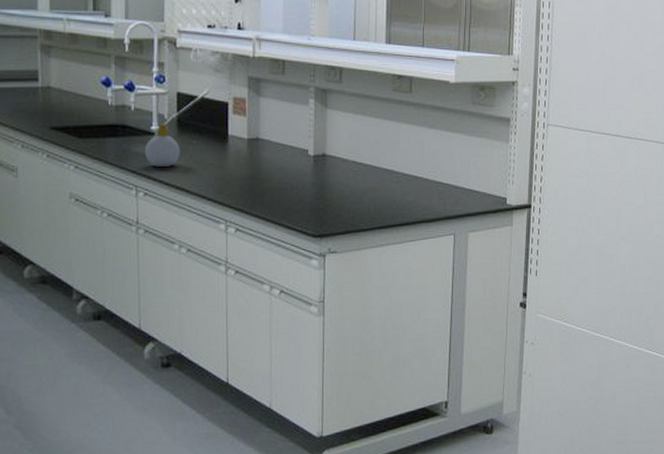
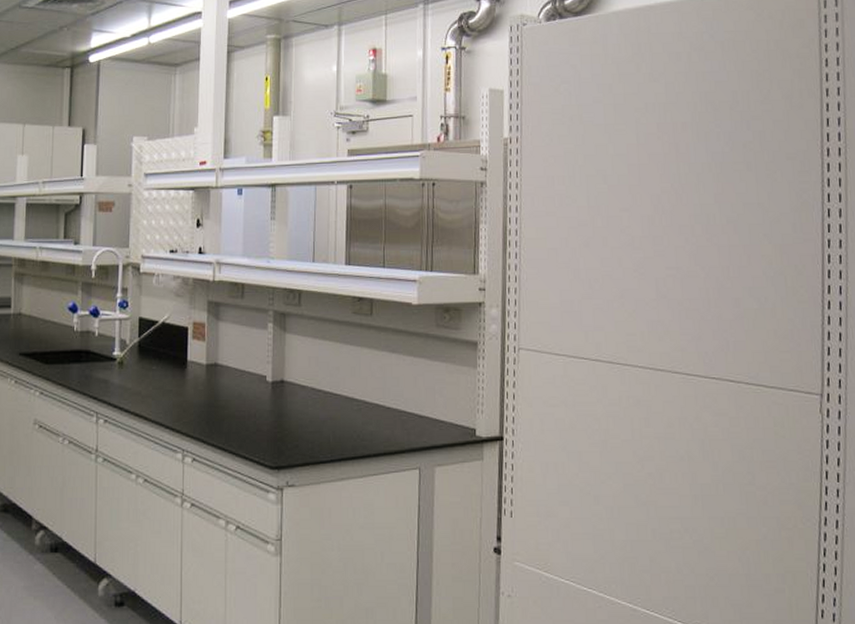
soap bottle: present [145,122,180,167] -> none [107,348,140,393]

